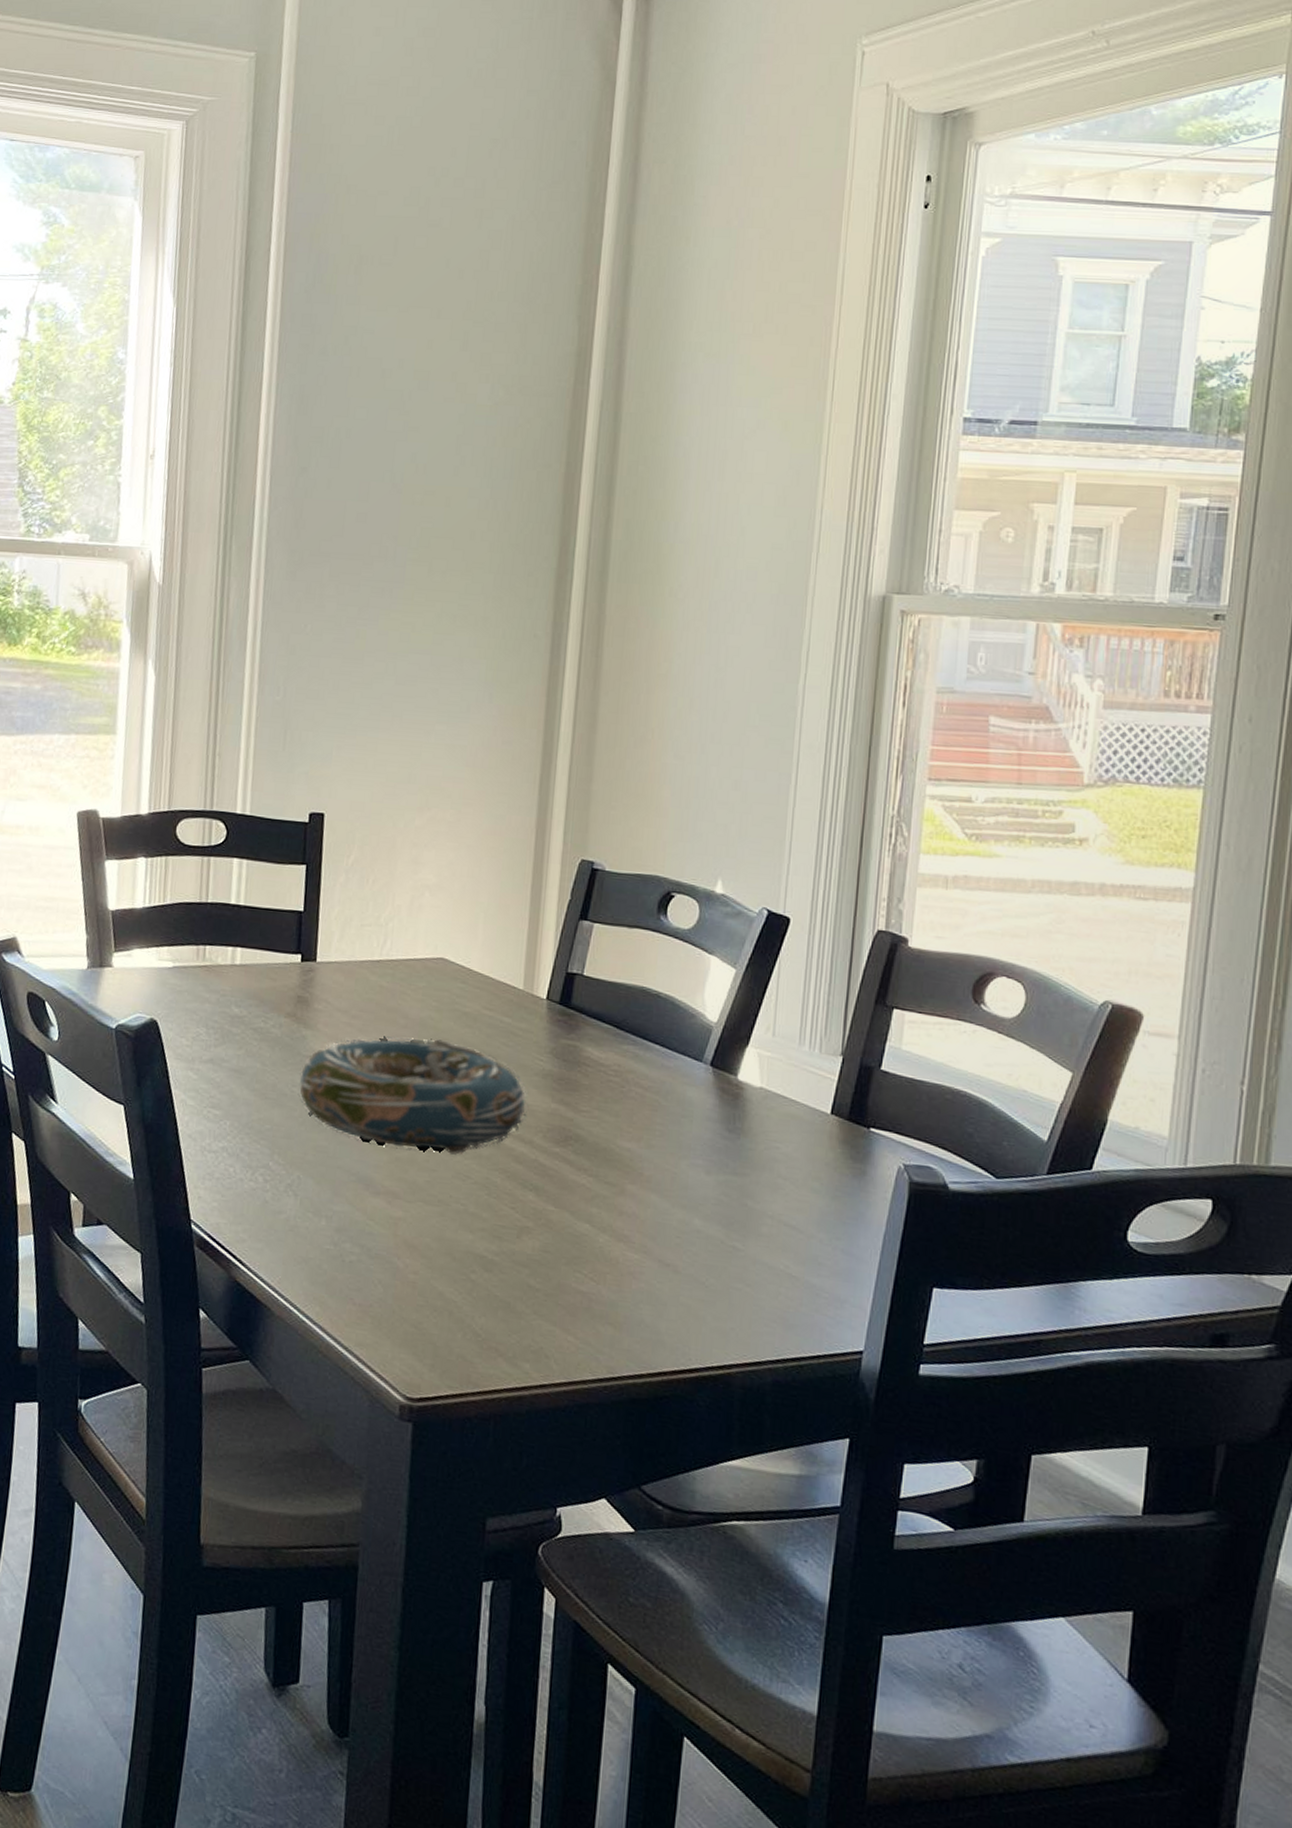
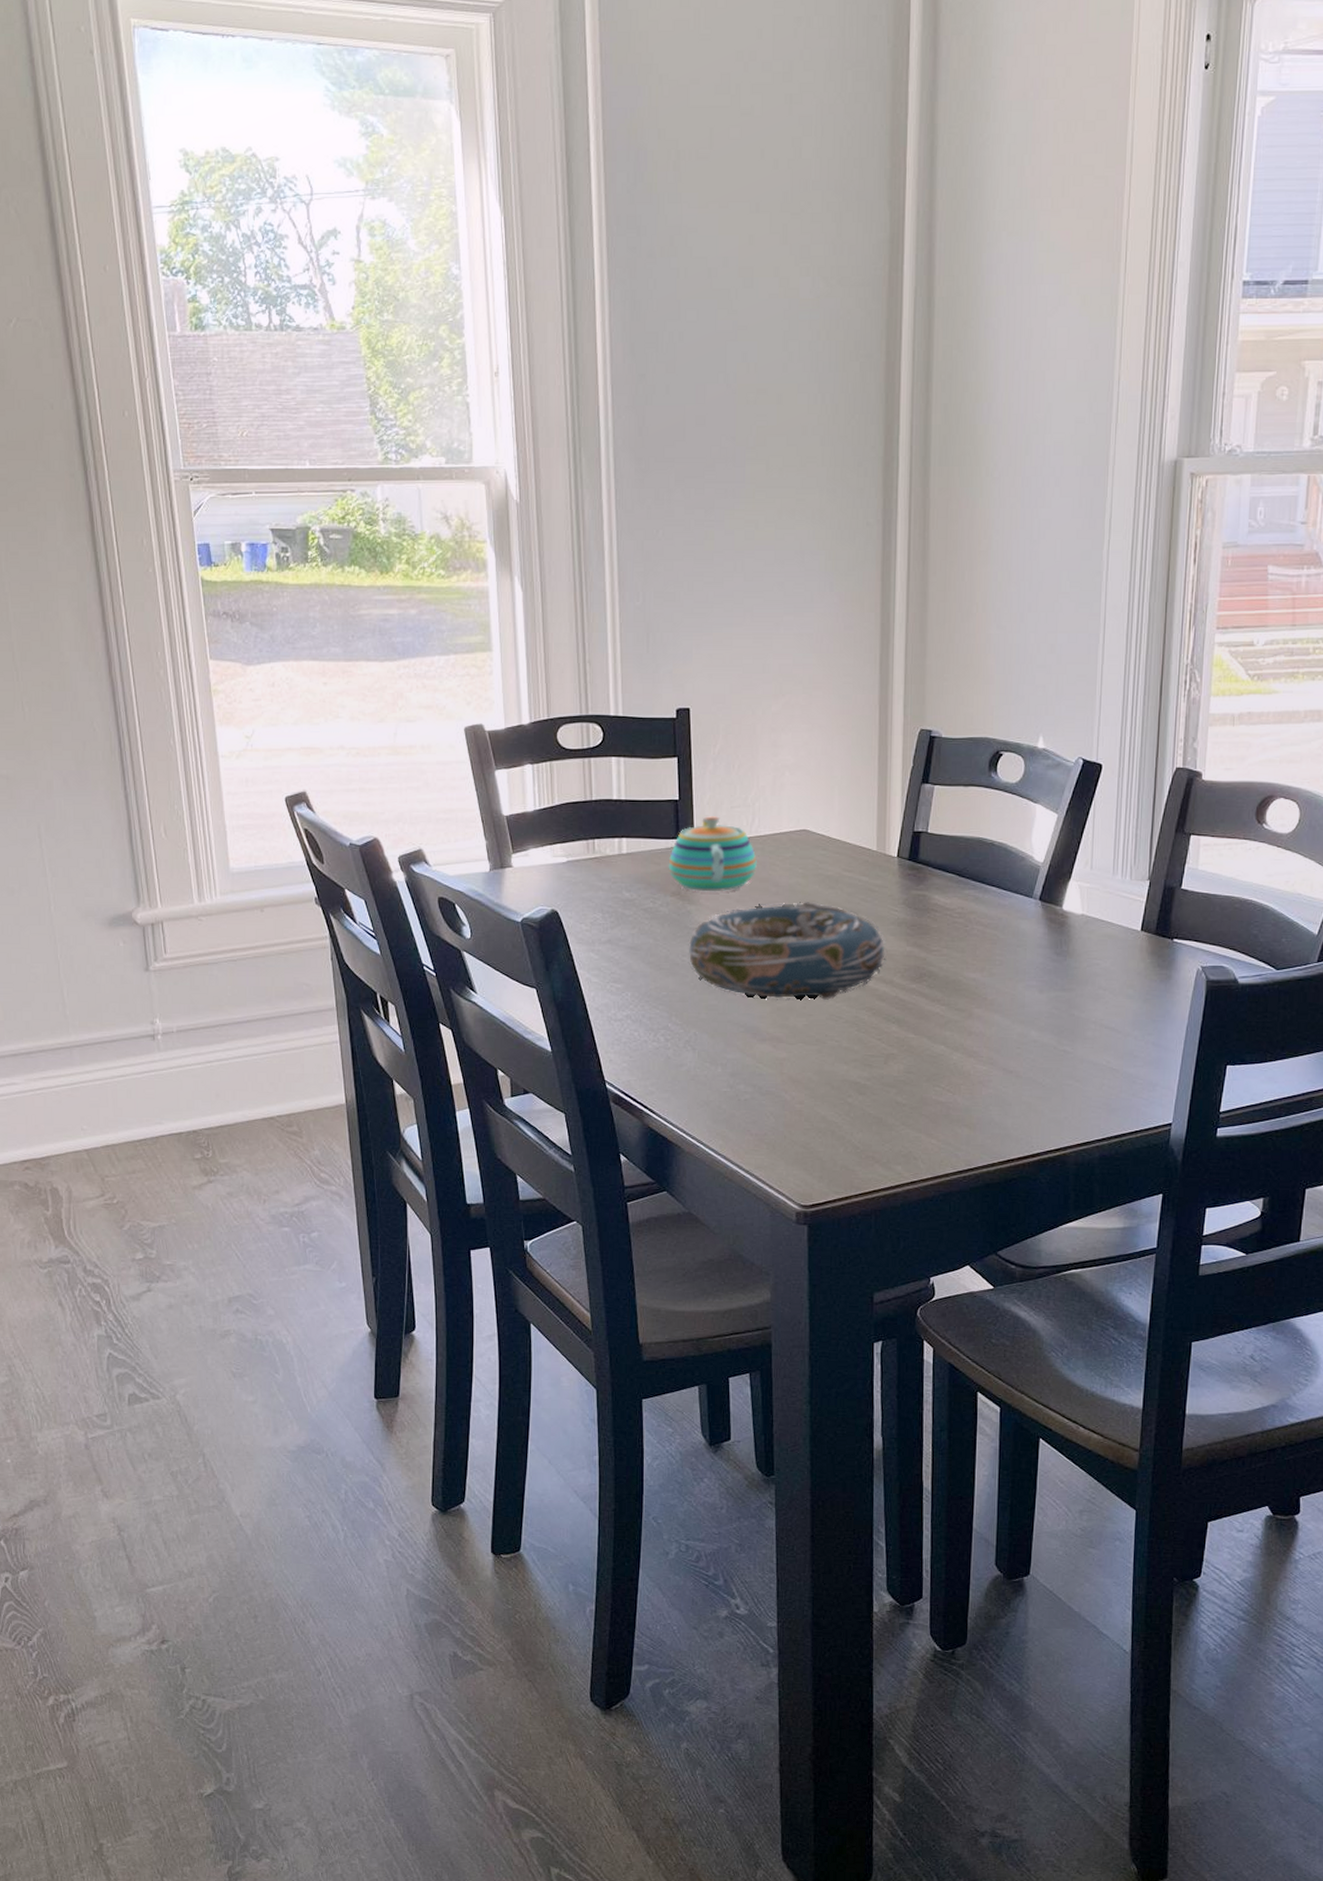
teapot: none [285,932,387,1018] -> present [668,816,758,892]

